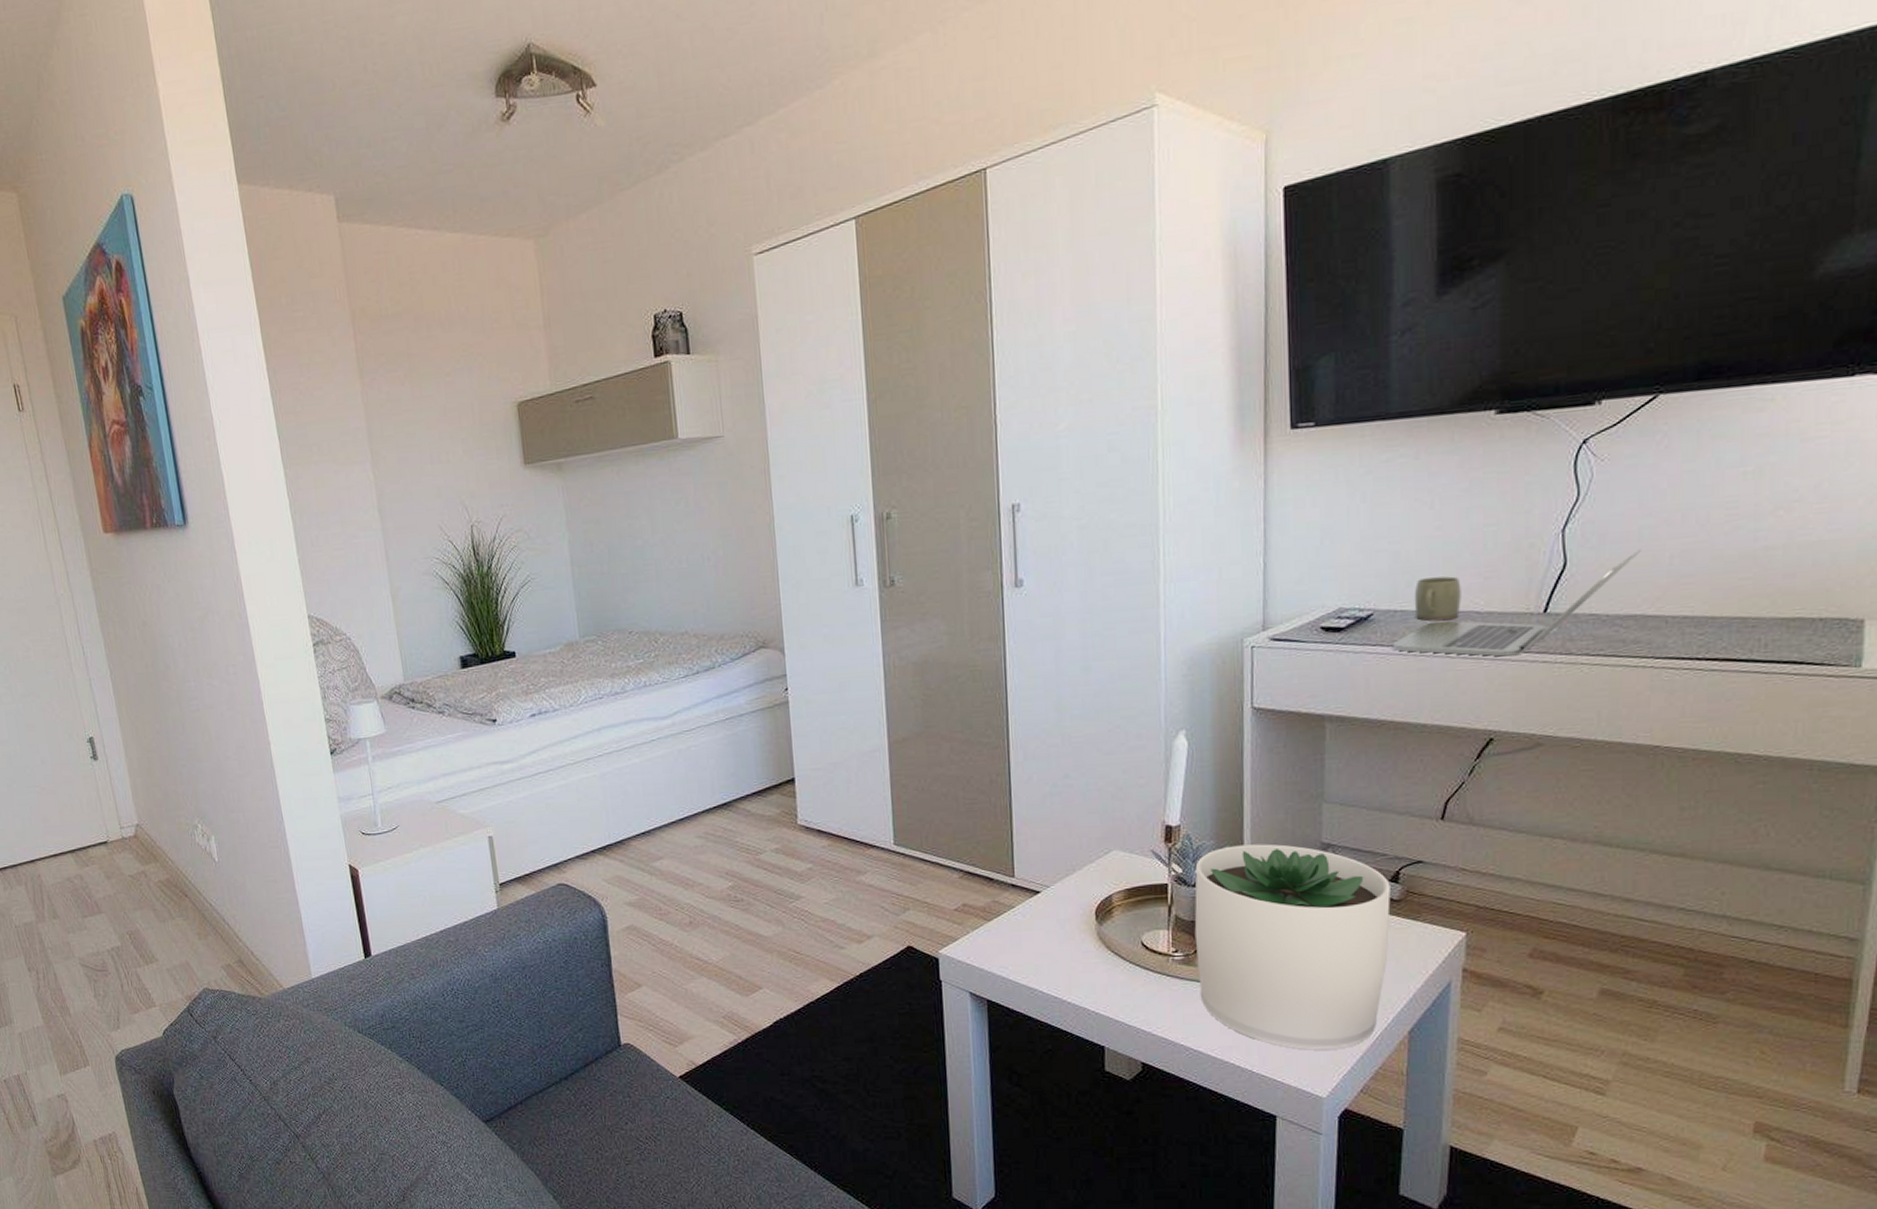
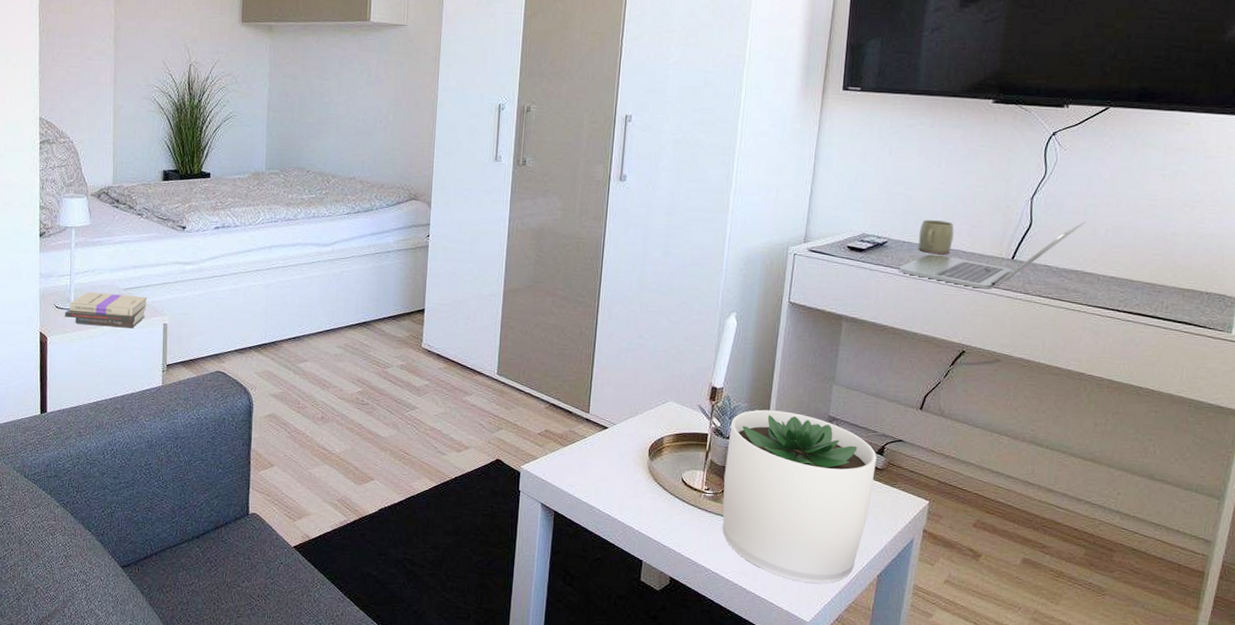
books: none [373,807,466,850] -> present [65,291,148,329]

